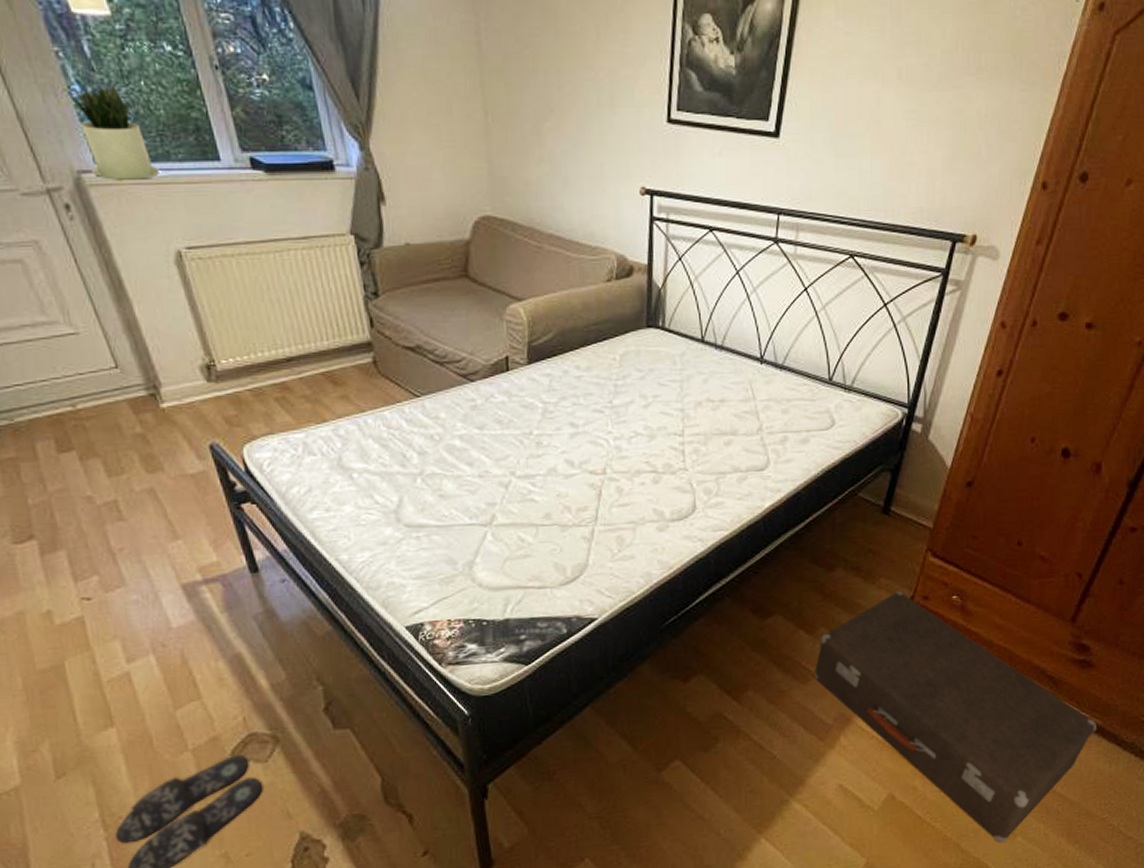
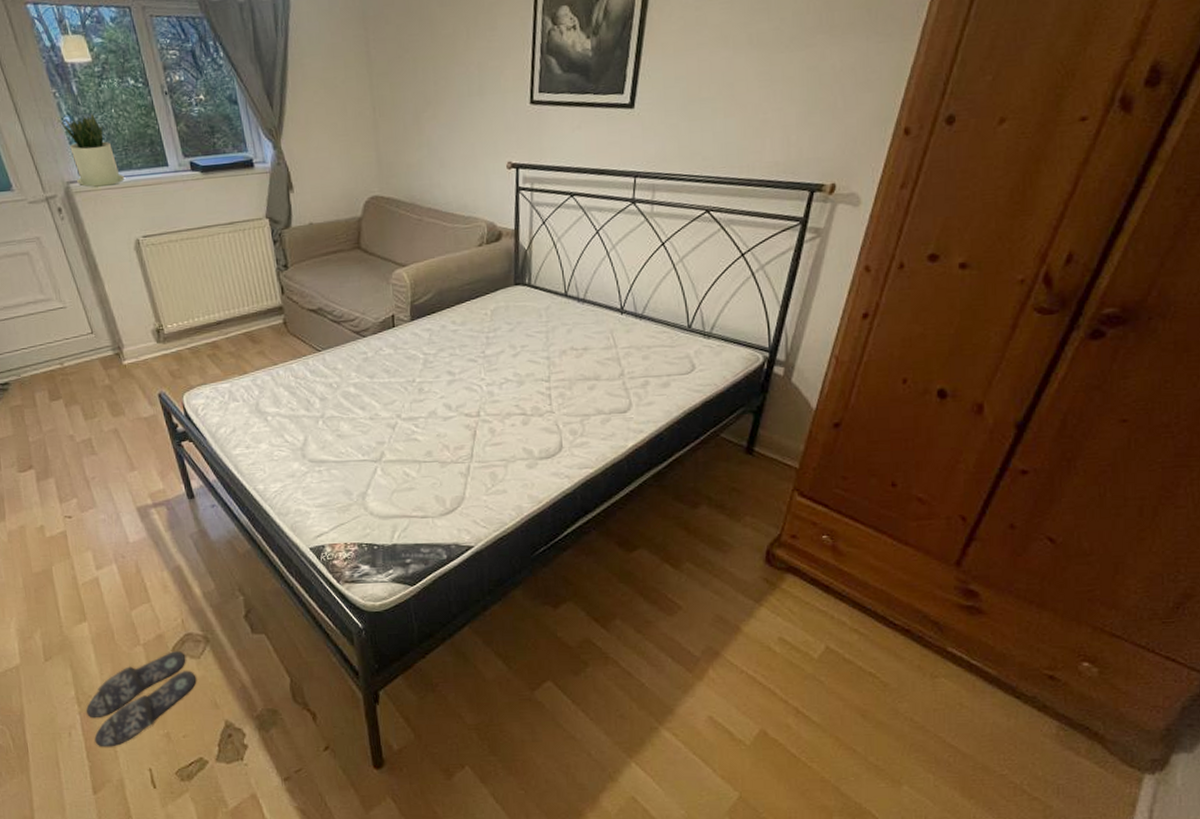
suitcase: present [813,591,1097,843] -> none [680,529,990,790]

